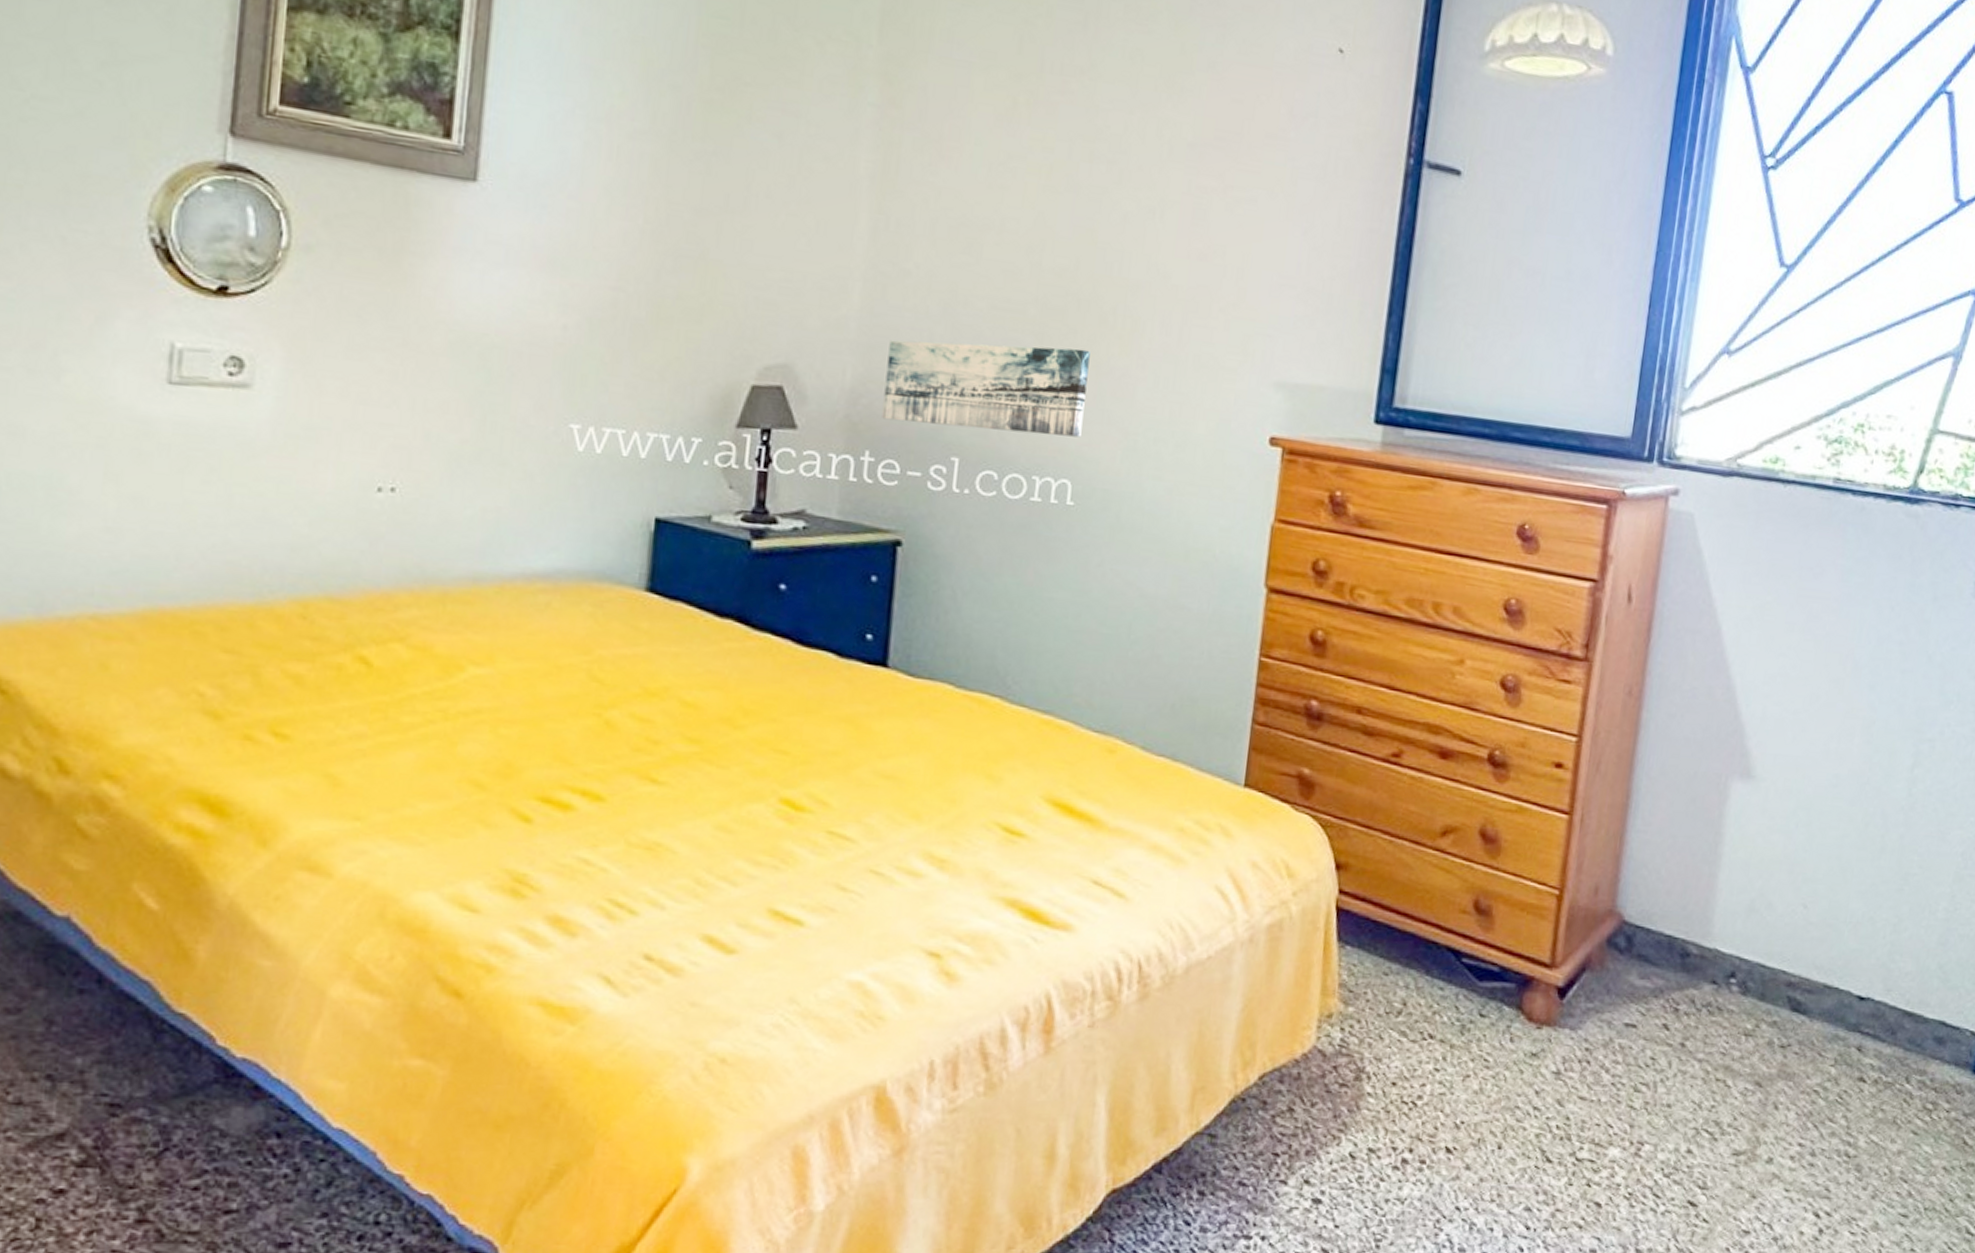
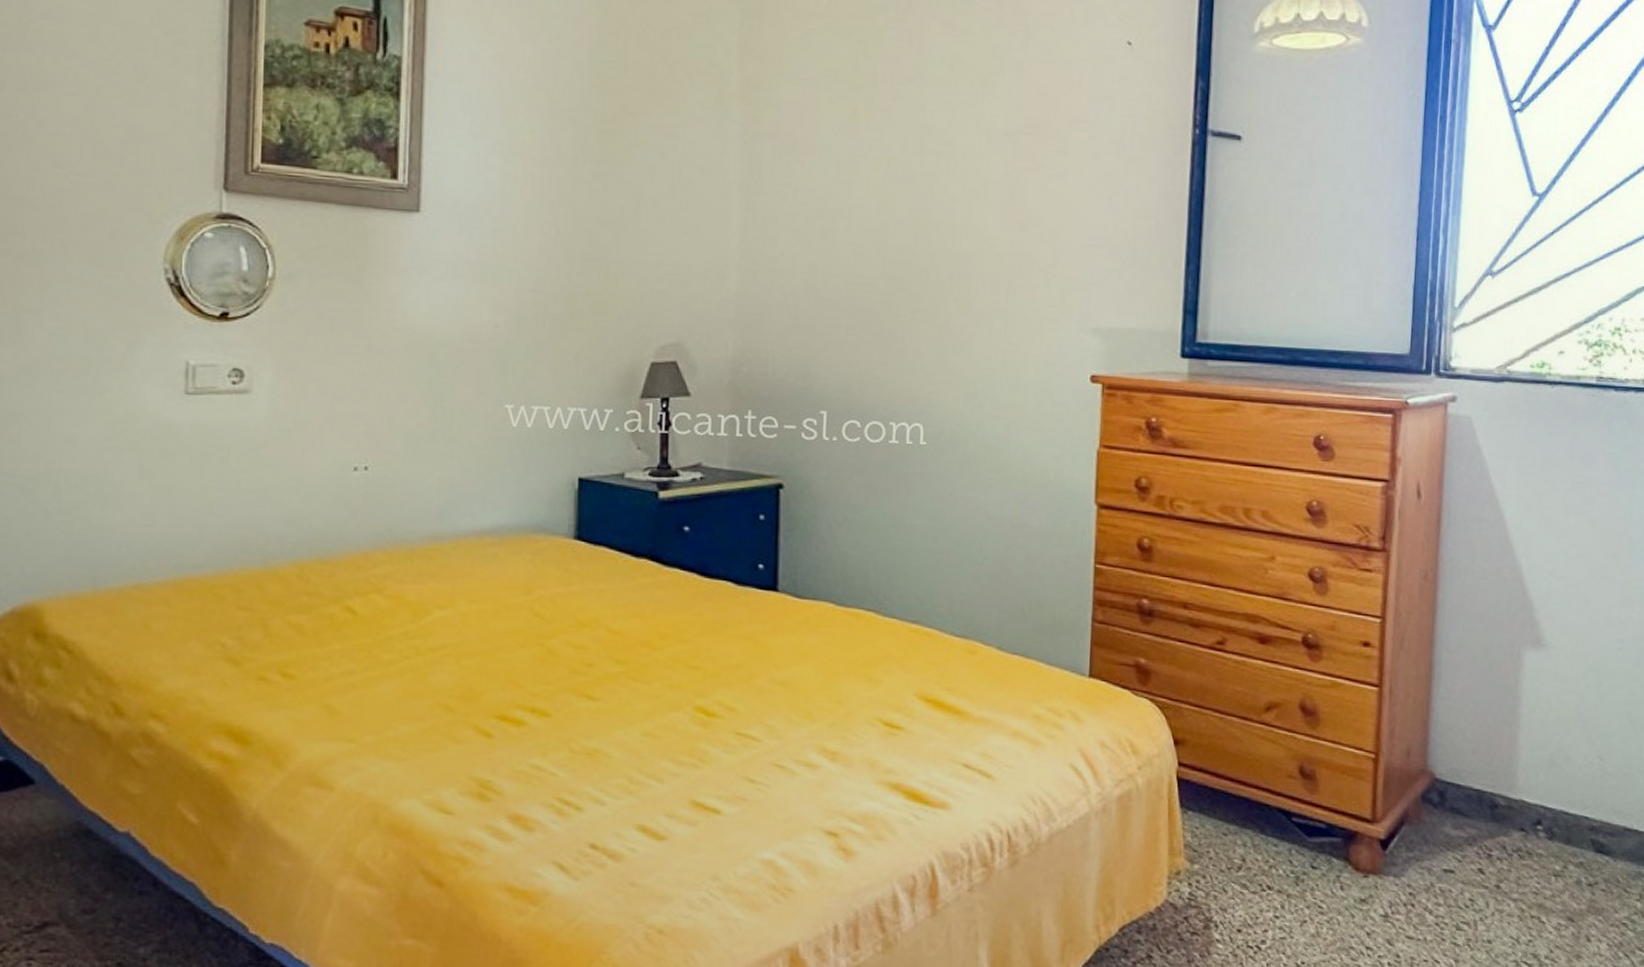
wall art: present [882,340,1090,438] -> none [760,312,932,387]

